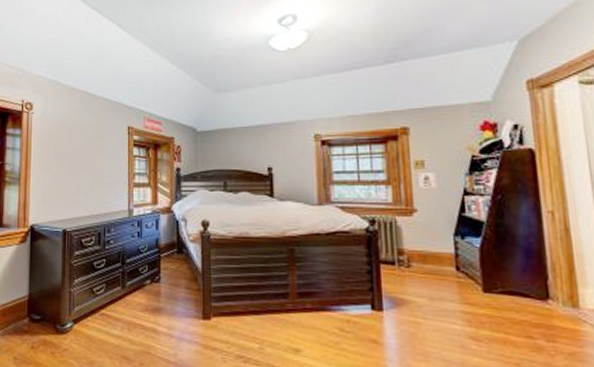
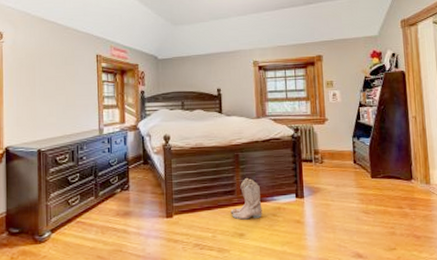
boots: none [283,278,325,332] -> present [230,177,262,220]

